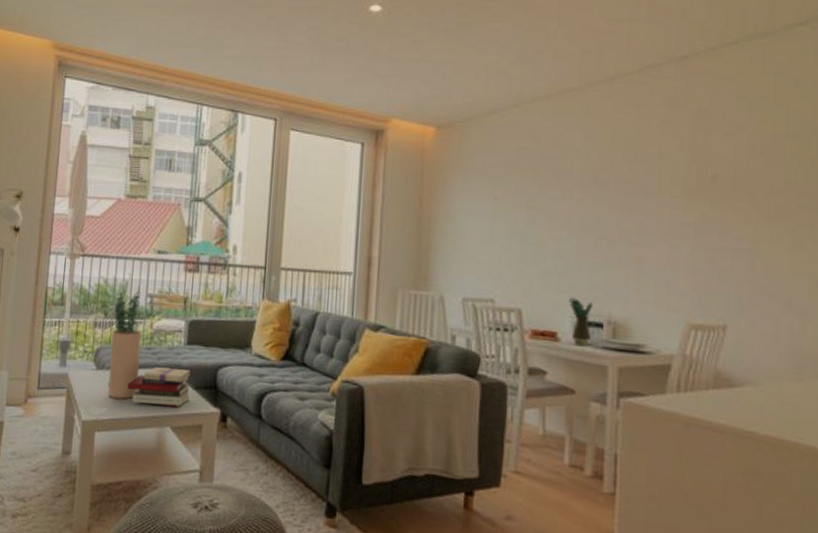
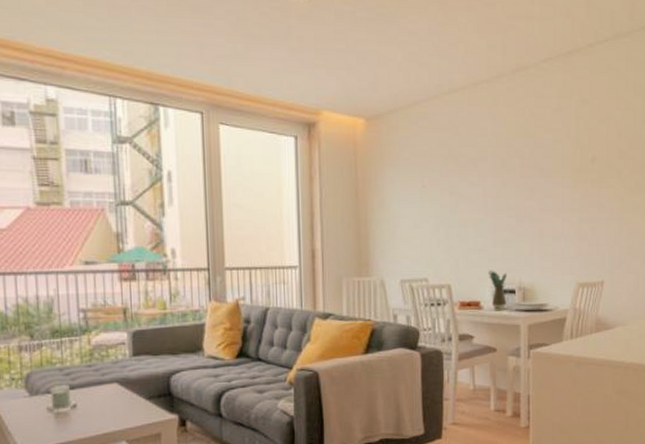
vase: present [107,286,142,400] -> none [41,302,83,423]
books: present [127,367,190,408] -> none [70,382,143,424]

